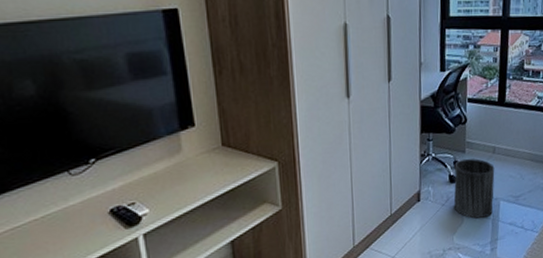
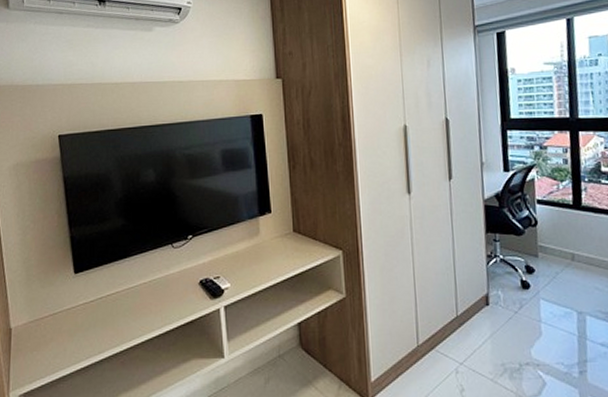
trash can: present [453,158,495,219] -> none [526,263,578,334]

